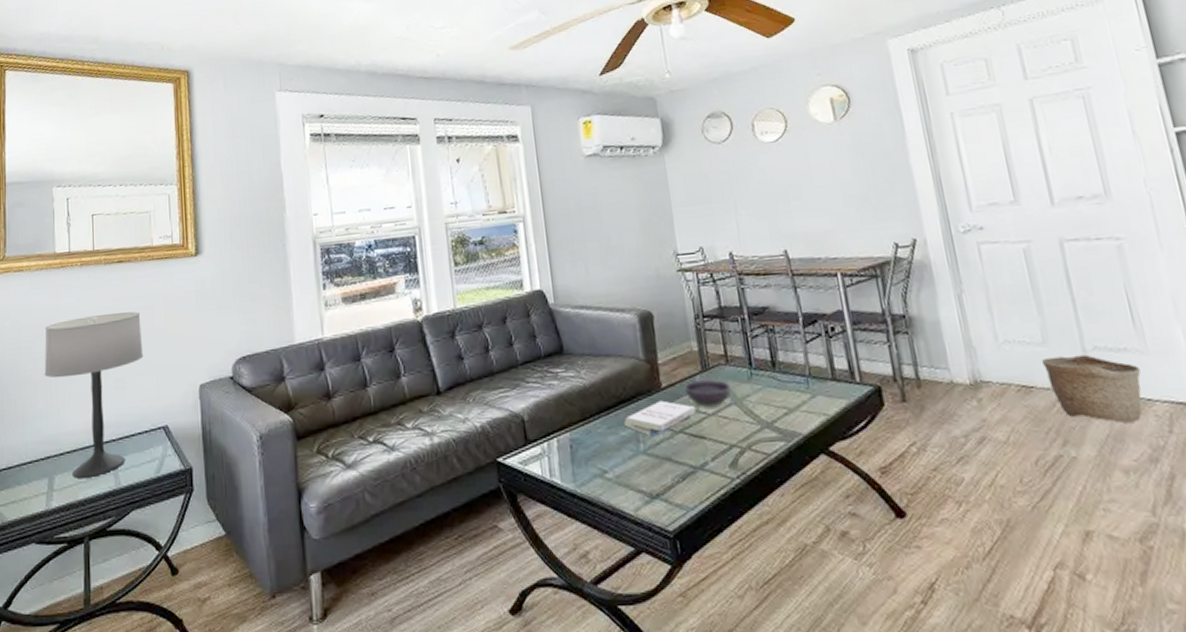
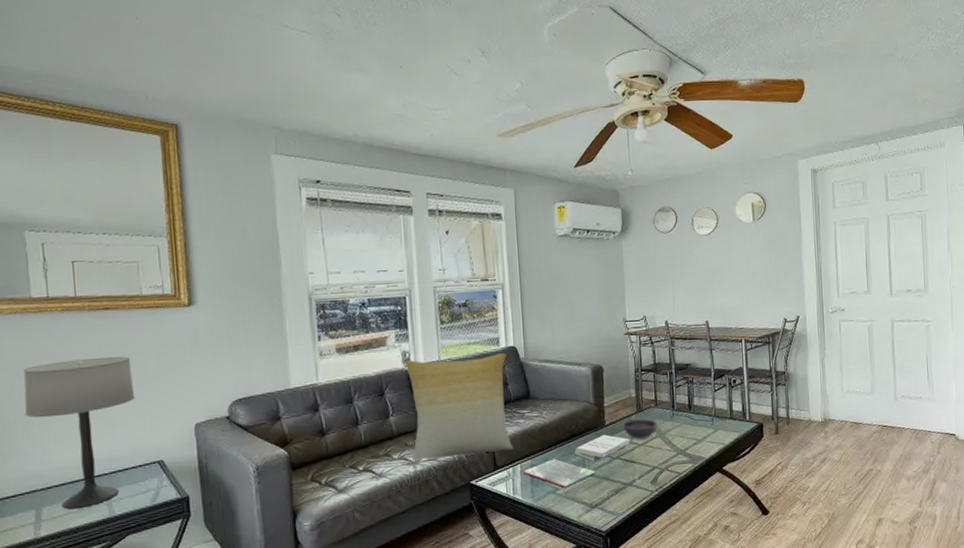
pillow: none [416,299,548,431] -> present [404,353,514,461]
magazine: none [560,431,653,470] -> present [523,458,595,488]
basket: present [1041,354,1142,423] -> none [868,401,927,447]

